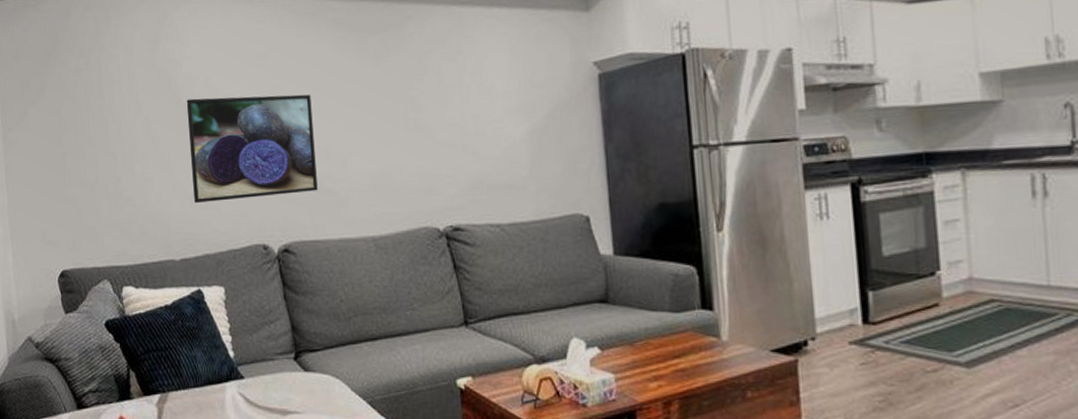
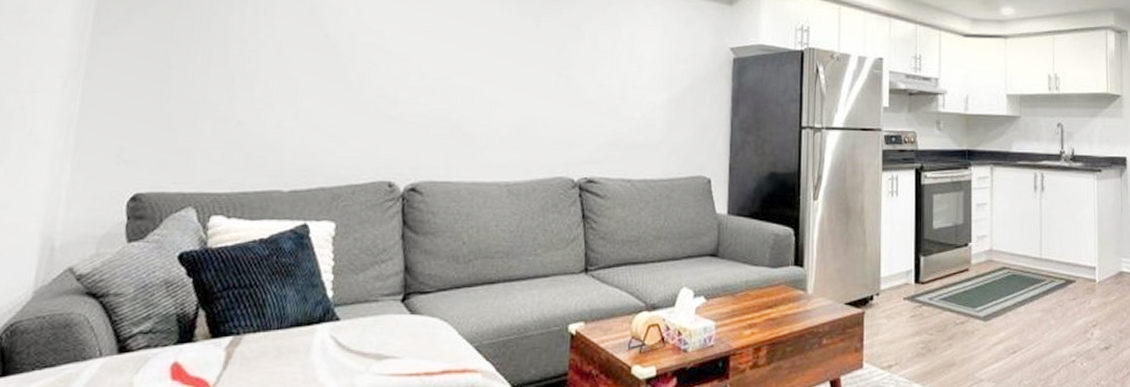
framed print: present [186,94,318,203] -> none [318,29,466,134]

